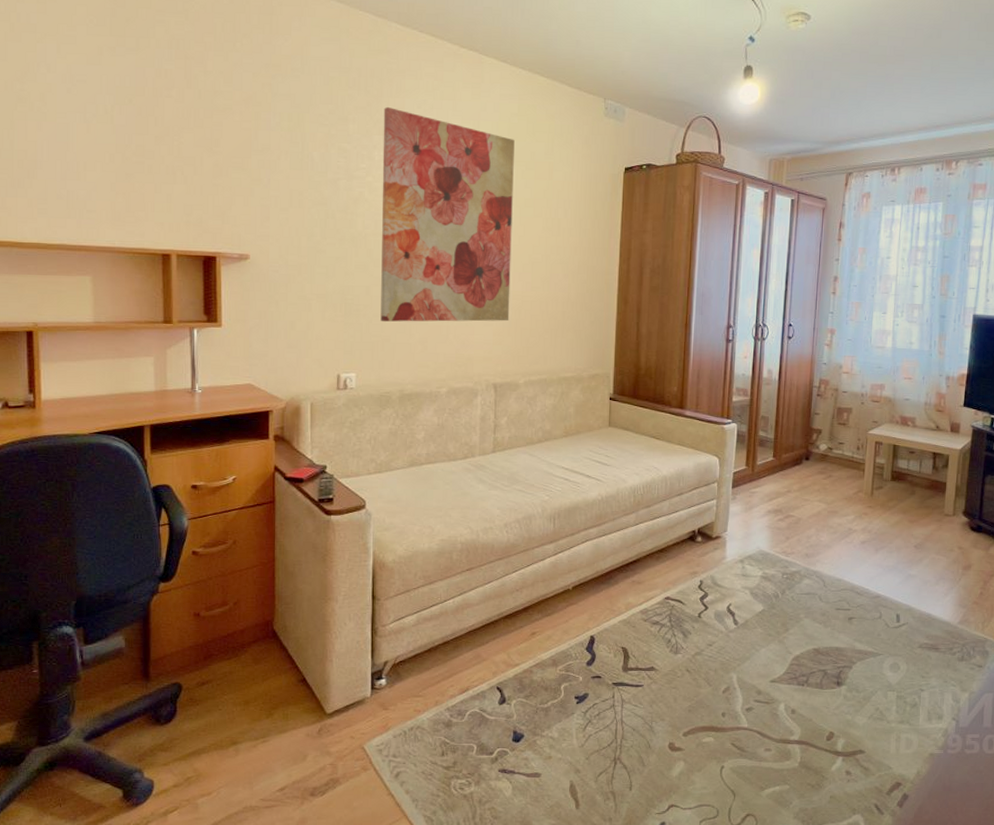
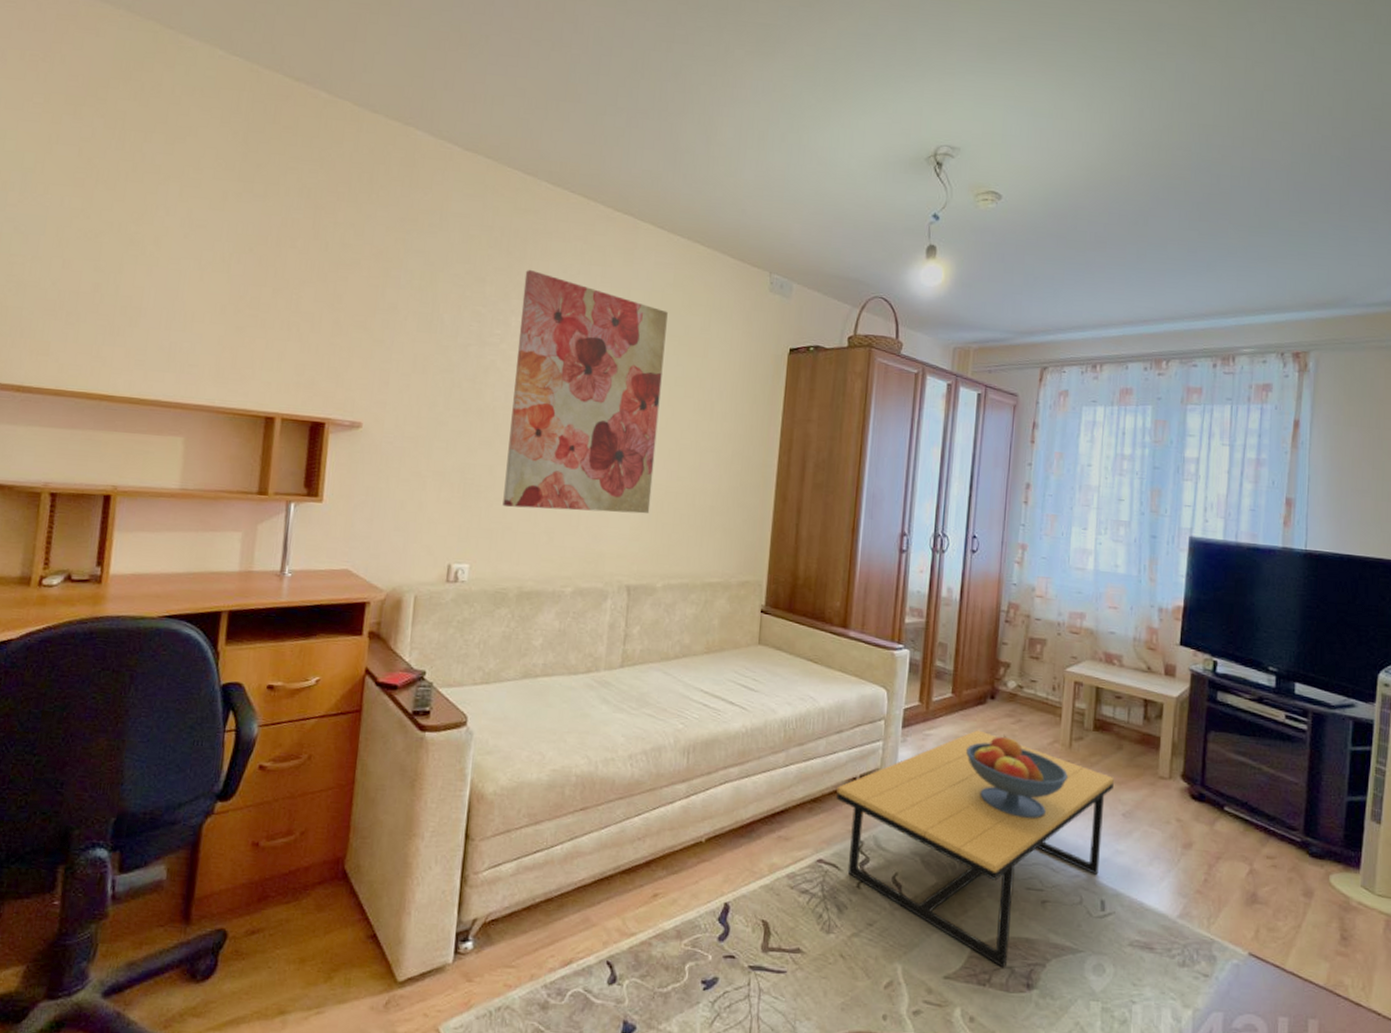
coffee table: none [679,486,909,672] -> present [836,730,1115,968]
fruit bowl: none [786,487,870,555] -> present [966,733,1068,819]

